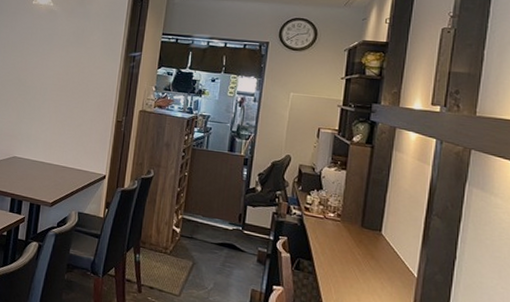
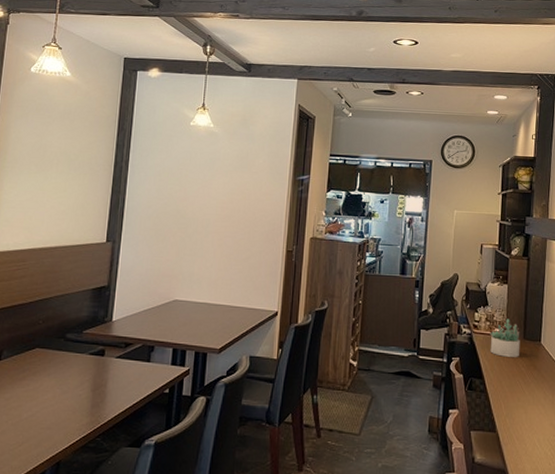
succulent plant: none [322,205,358,244] -> present [490,319,520,357]

